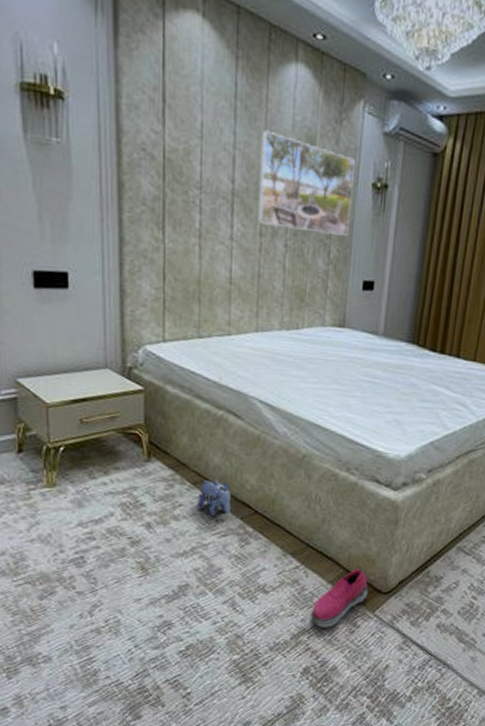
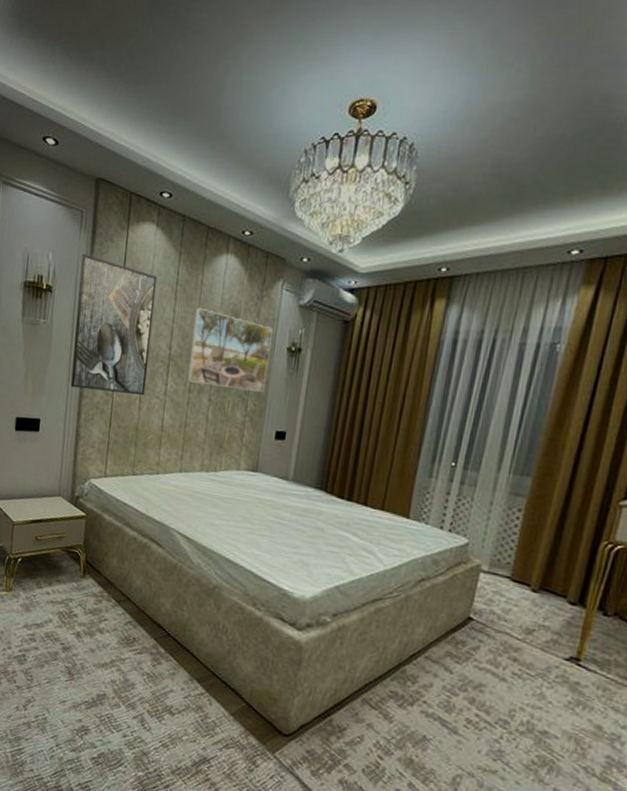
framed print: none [101,48,210,240] -> present [70,254,158,395]
plush toy: present [197,479,231,516] -> none [119,598,148,634]
shoe: present [310,569,369,628] -> none [211,704,269,762]

